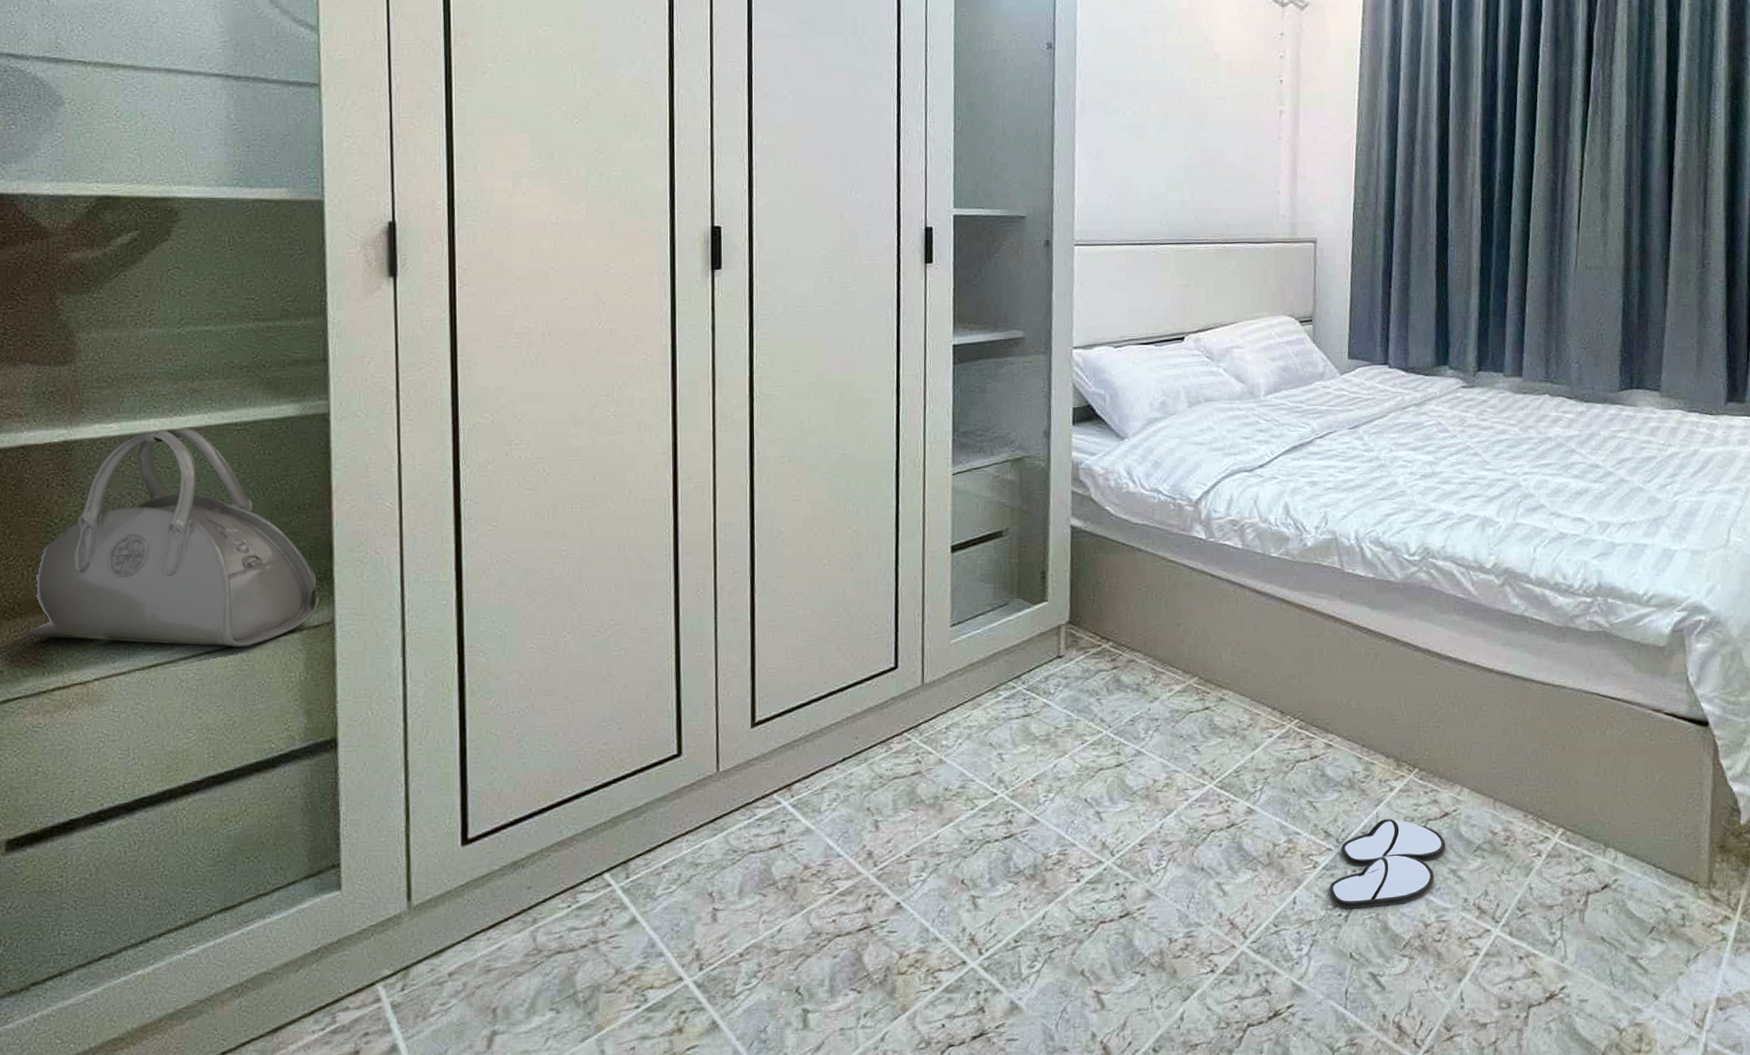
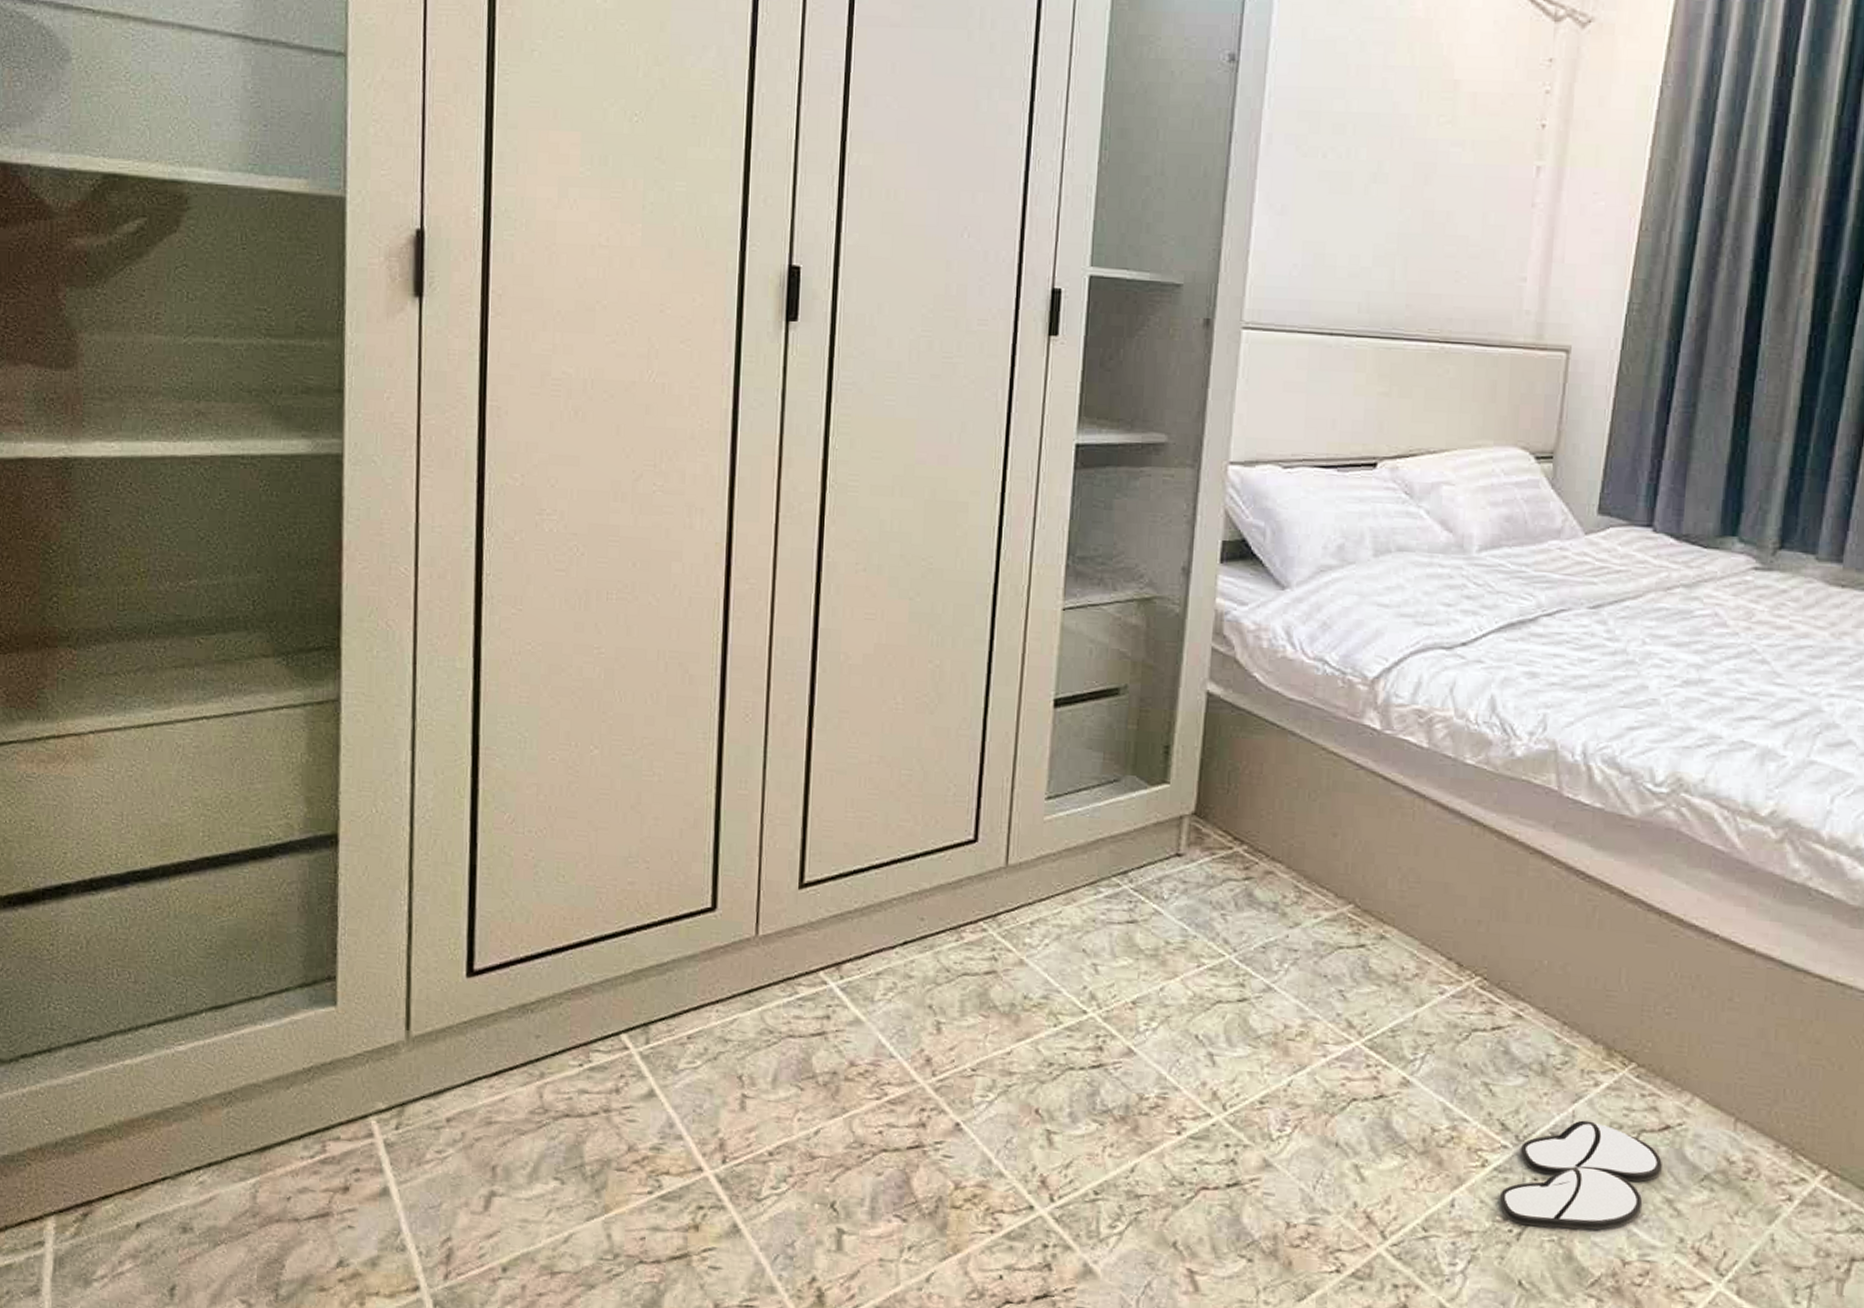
handbag: present [21,427,319,647] -> none [17,454,325,716]

